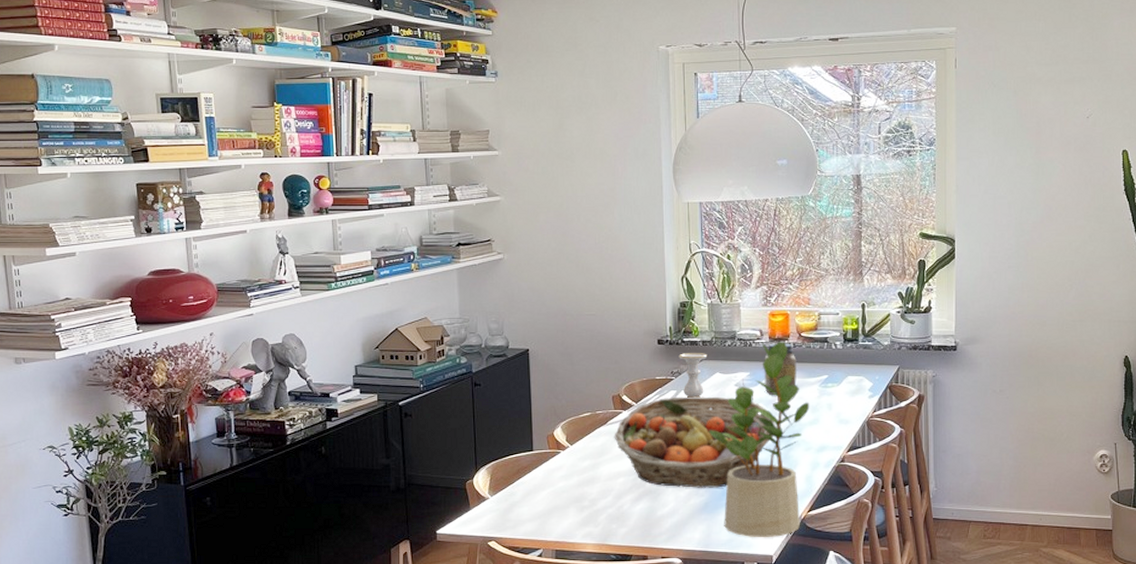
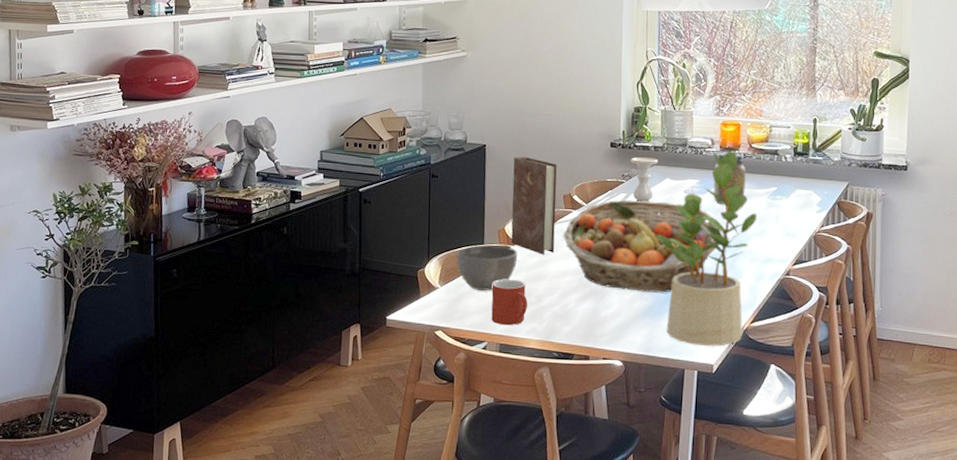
bowl: none [506,451,568,498] -> present [457,245,517,291]
mug: none [544,484,581,531] -> present [491,279,527,326]
book: none [559,358,607,457] -> present [511,156,557,255]

